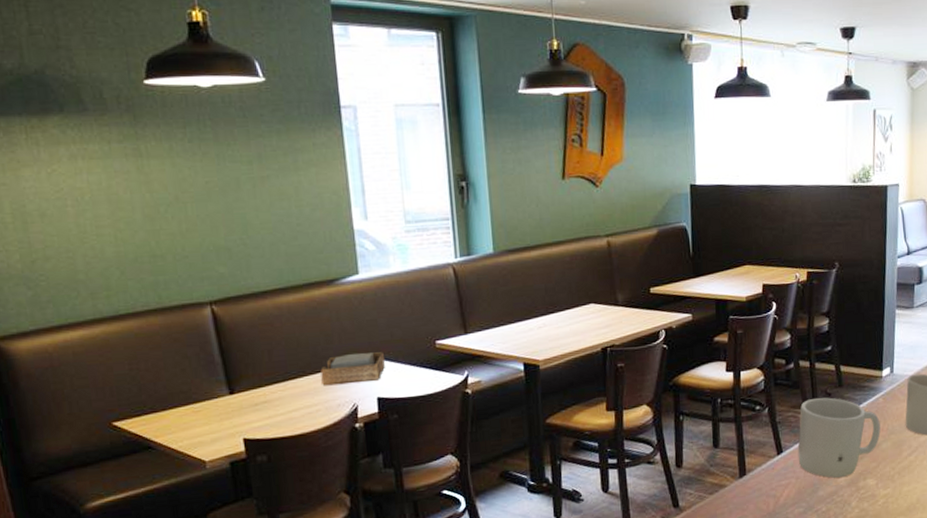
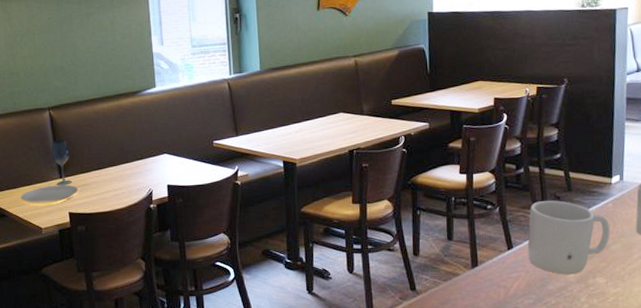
plate: none [172,402,256,431] -> present [20,184,78,205]
wineglass: none [215,344,247,405] -> present [51,140,72,186]
napkin holder: present [320,352,386,386] -> none [126,148,174,174]

